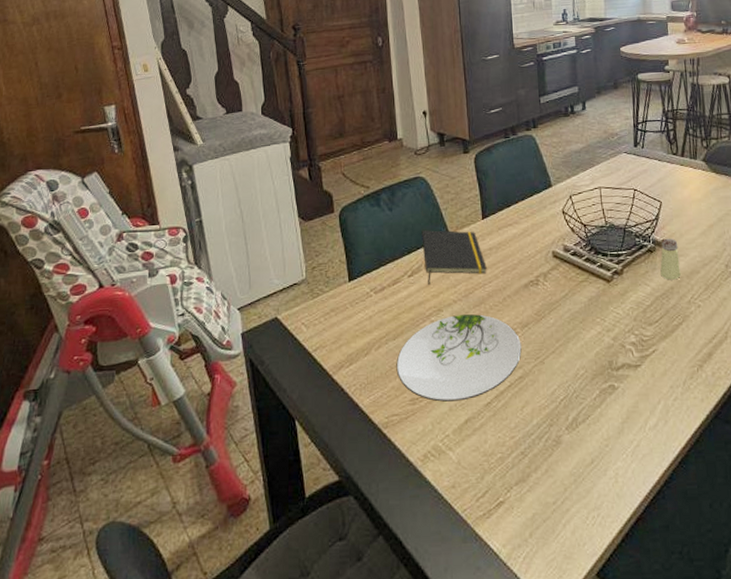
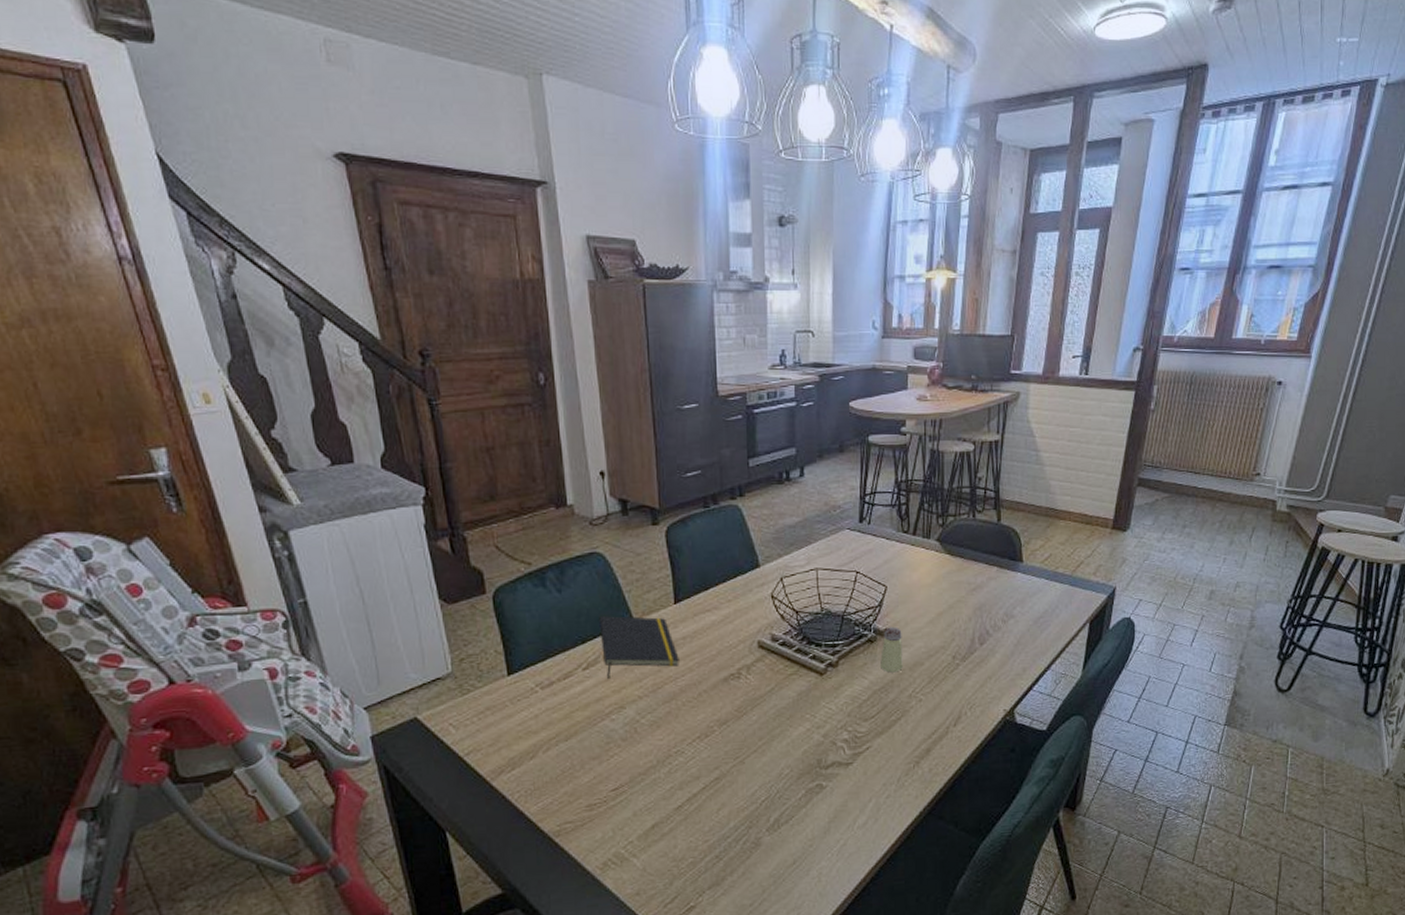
plate: present [396,314,522,402] -> none [569,711,719,807]

